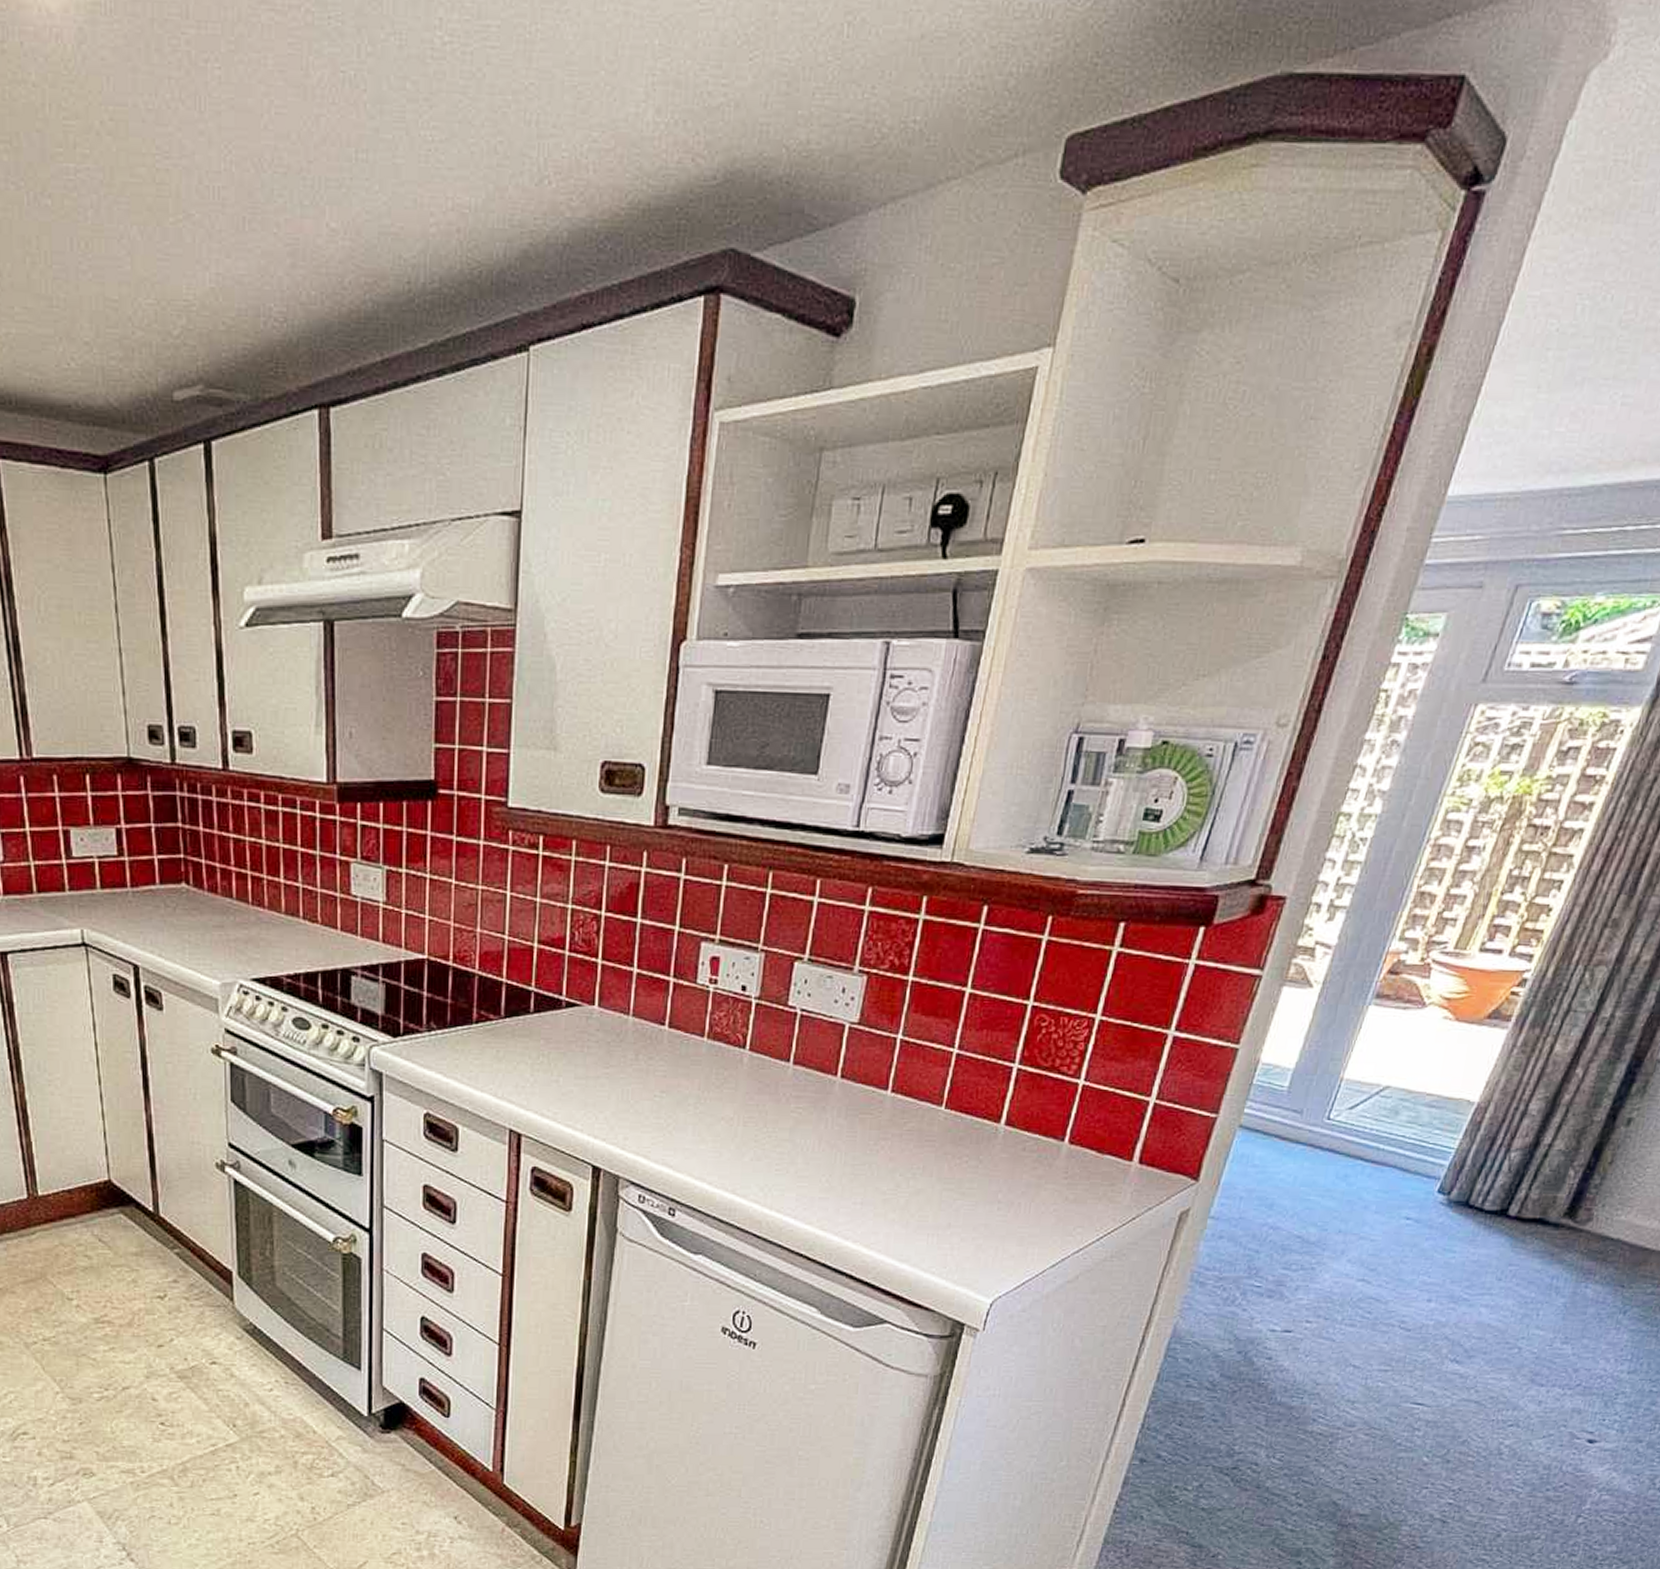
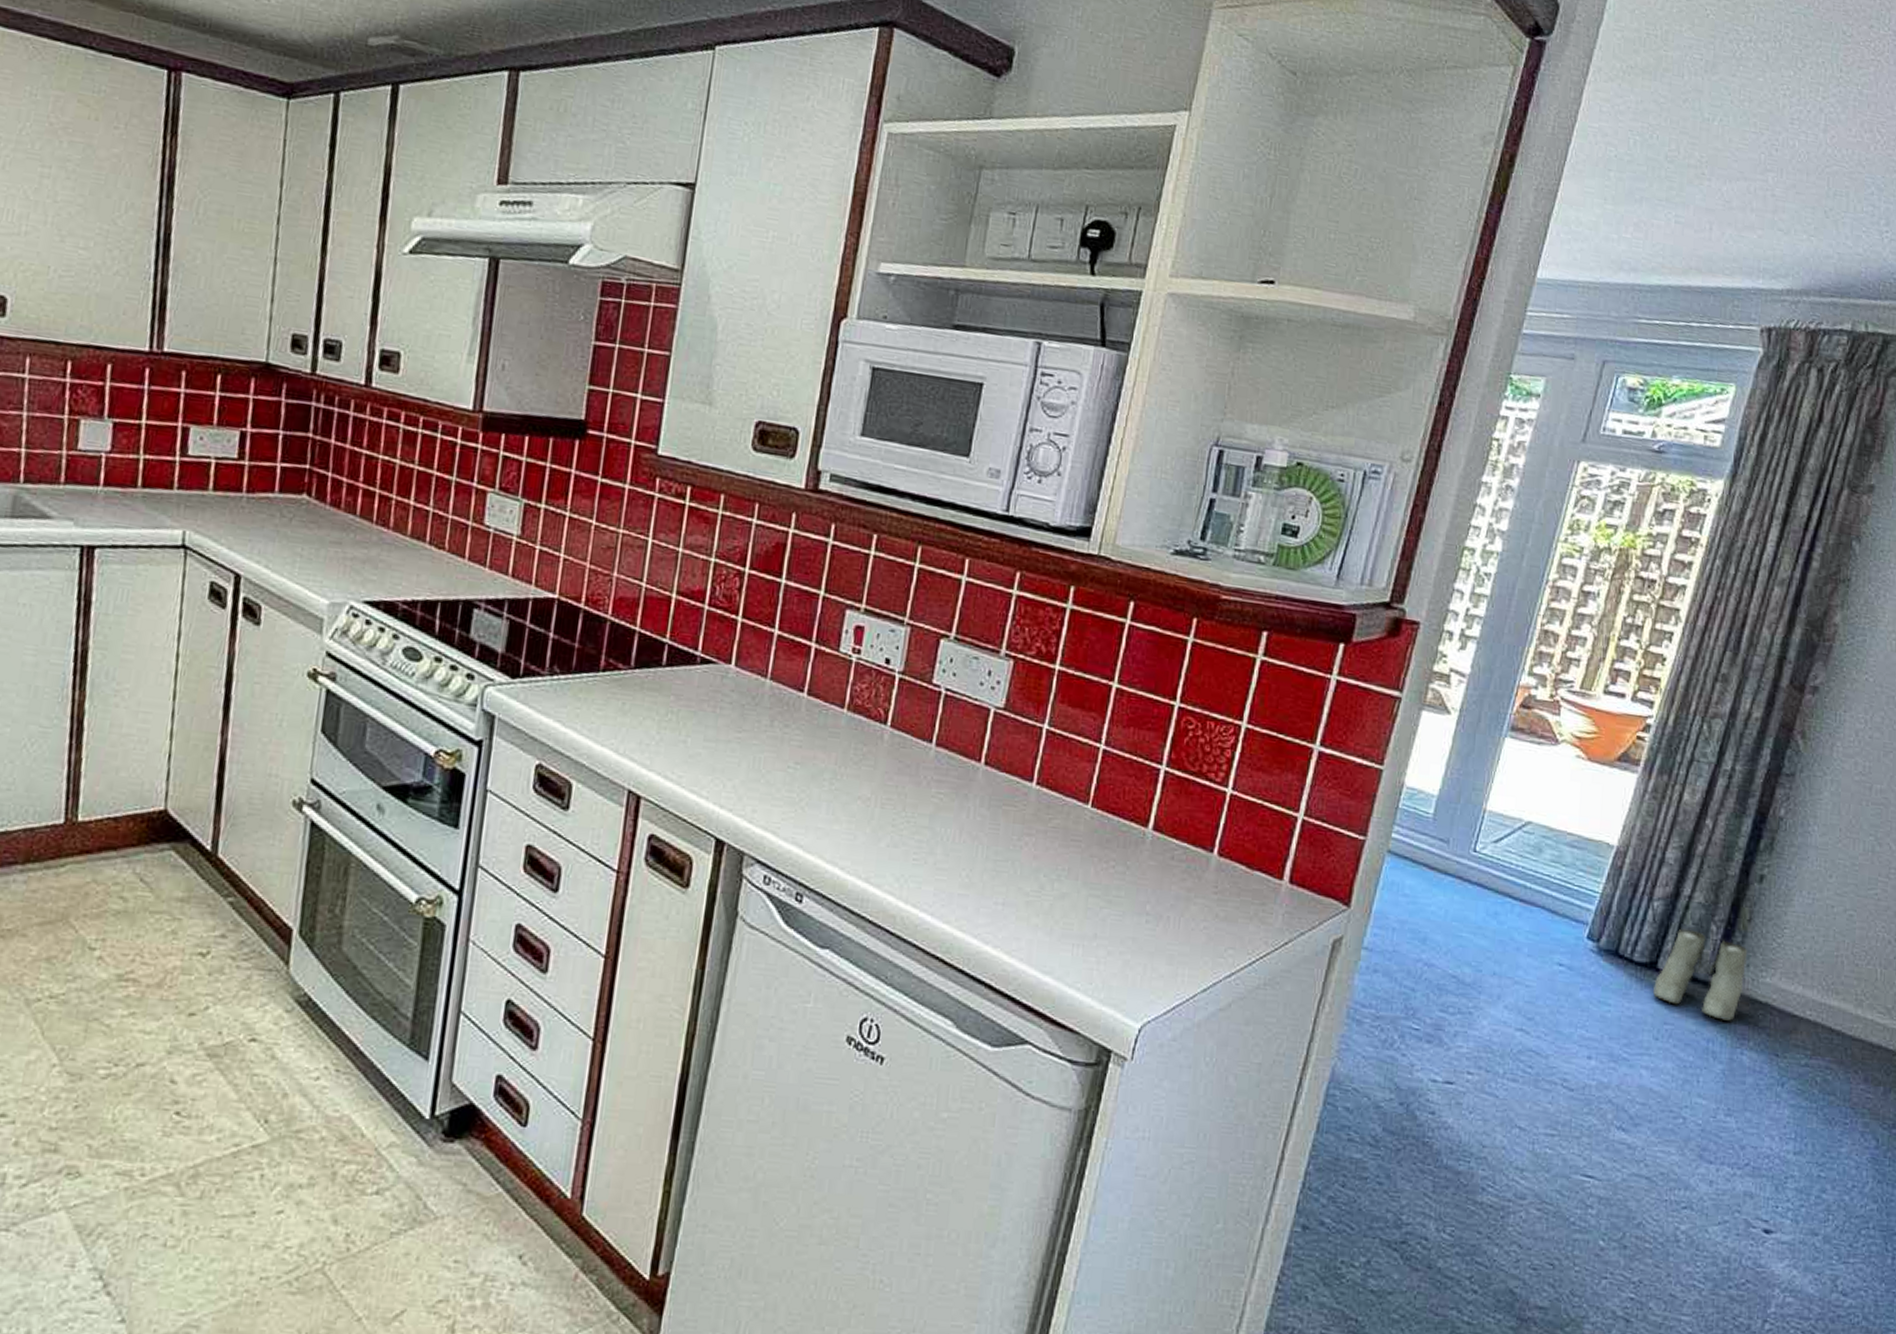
boots: none [1500,1175,1605,1258] -> present [1653,928,1748,1021]

